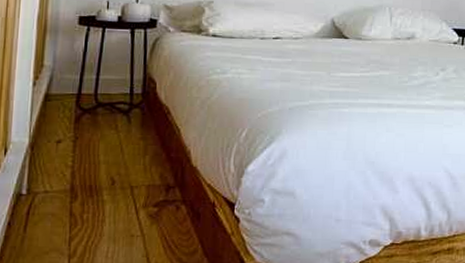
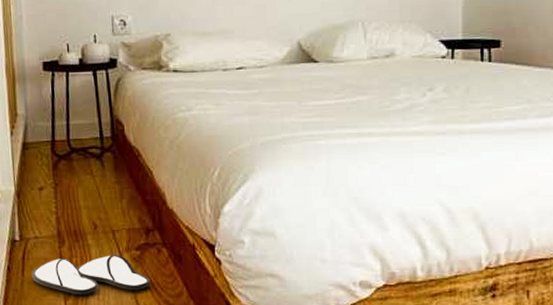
slippers: none [35,211,165,252] -> present [32,255,151,294]

